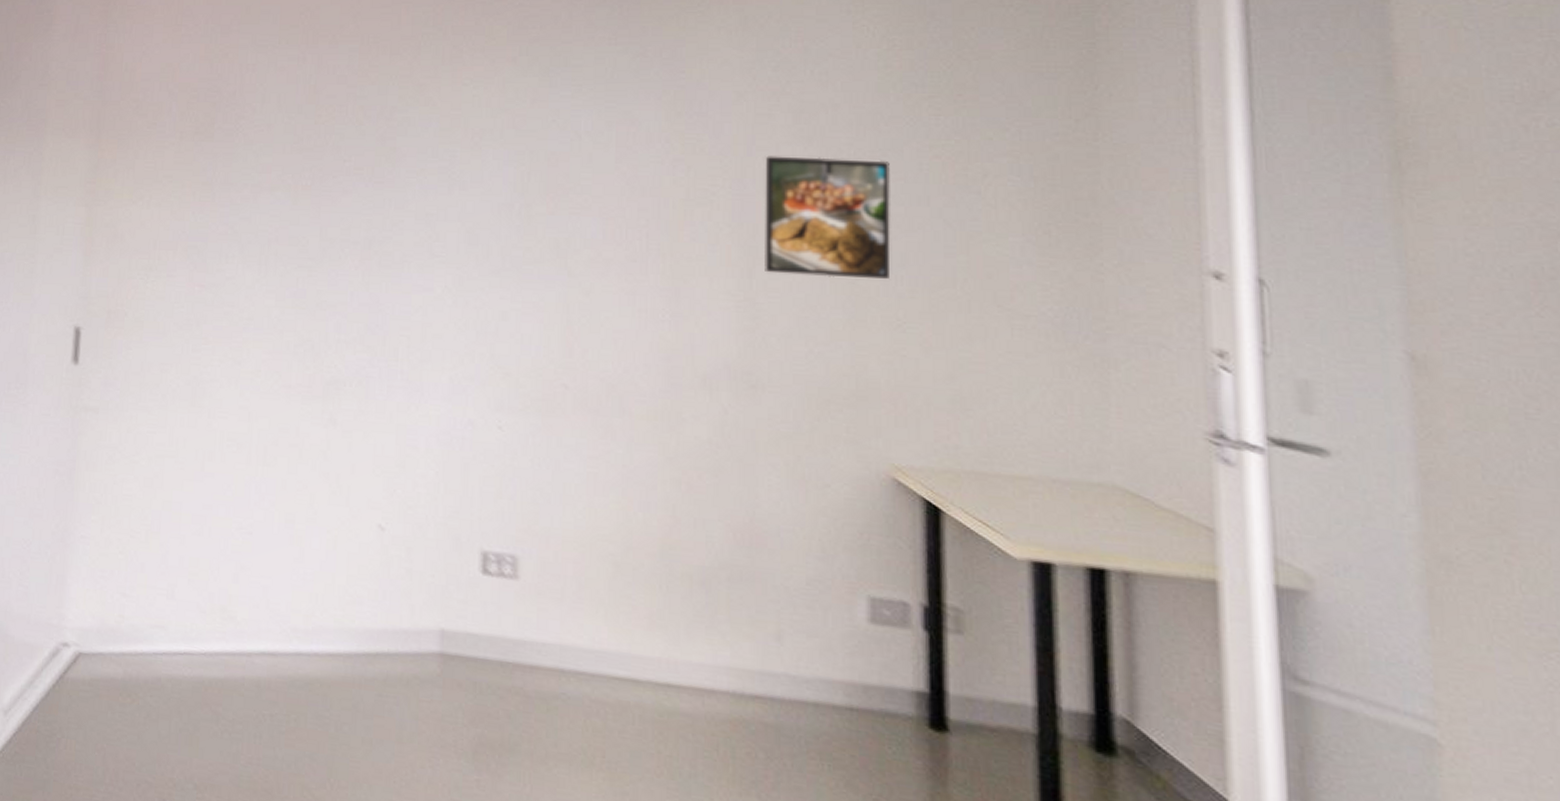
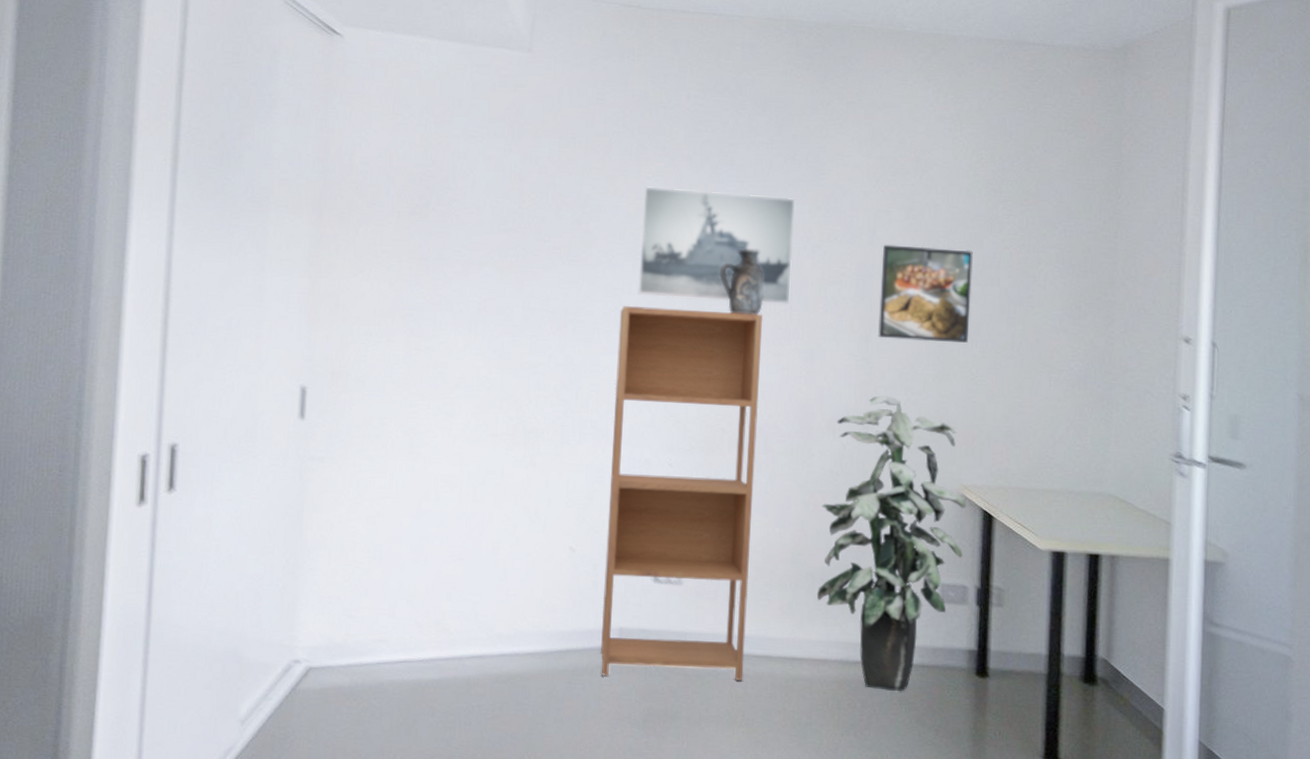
bookcase: none [416,234,612,709] -> present [599,305,763,681]
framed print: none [454,94,648,231] -> present [637,186,795,304]
decorative vase: none [555,165,611,245] -> present [720,249,764,315]
indoor plant: none [696,346,900,743] -> present [816,396,966,692]

